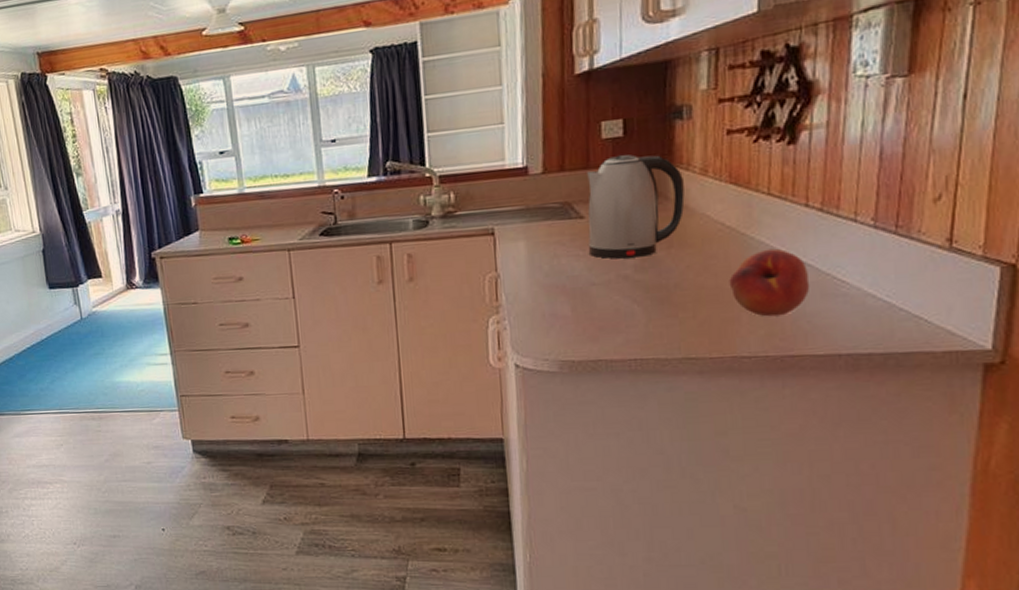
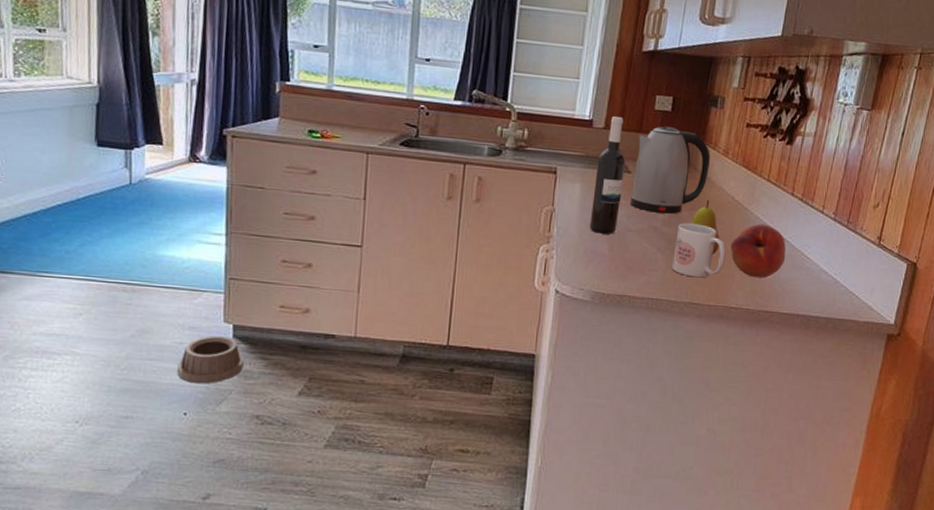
pet bowl: none [148,452,208,500] -> present [176,336,244,384]
wine bottle: none [540,156,577,294] -> present [589,116,626,234]
mug: none [653,262,725,328] -> present [672,223,726,278]
fruit: none [671,232,713,298] -> present [691,200,720,255]

